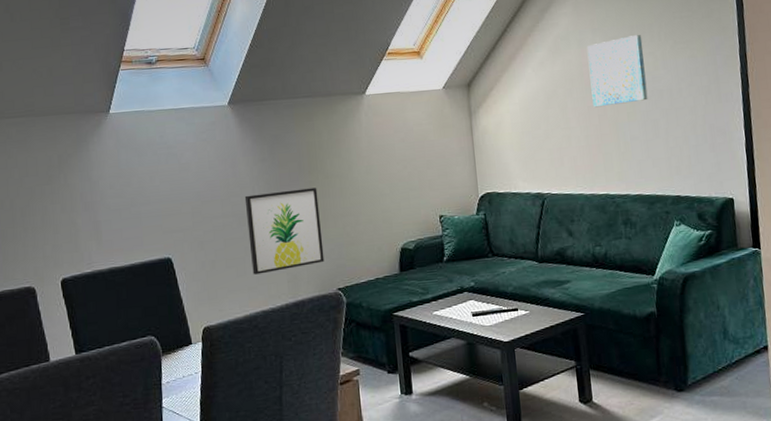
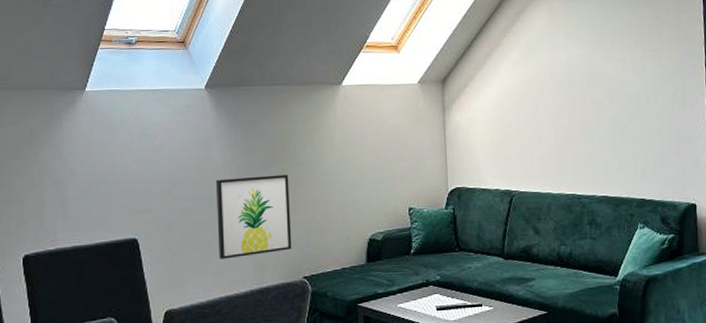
wall art: present [587,34,648,108] -> none [559,40,617,109]

